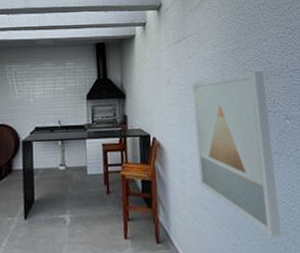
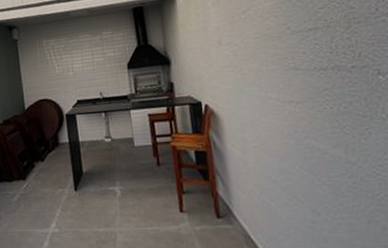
wall art: present [192,70,282,238] -> none [248,18,377,215]

